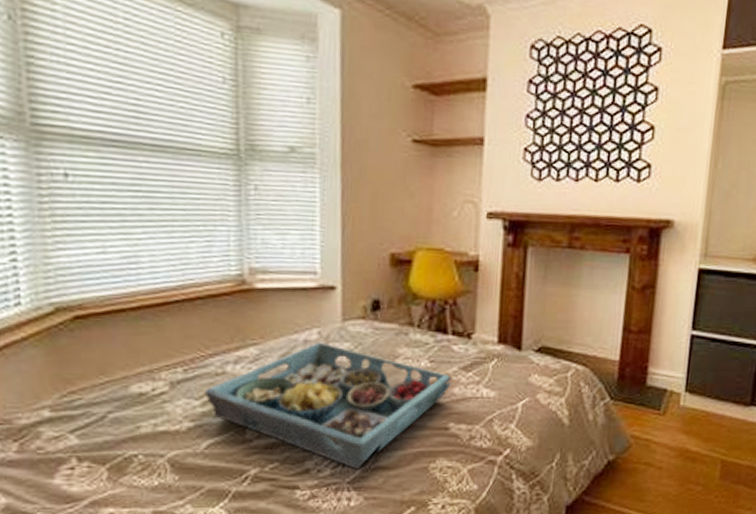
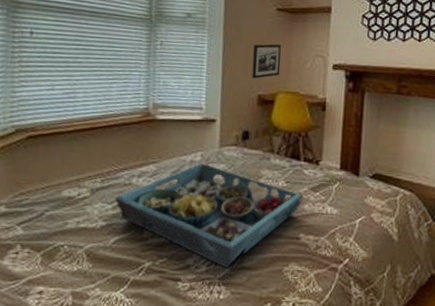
picture frame: none [381,186,419,233] -> present [251,44,281,79]

